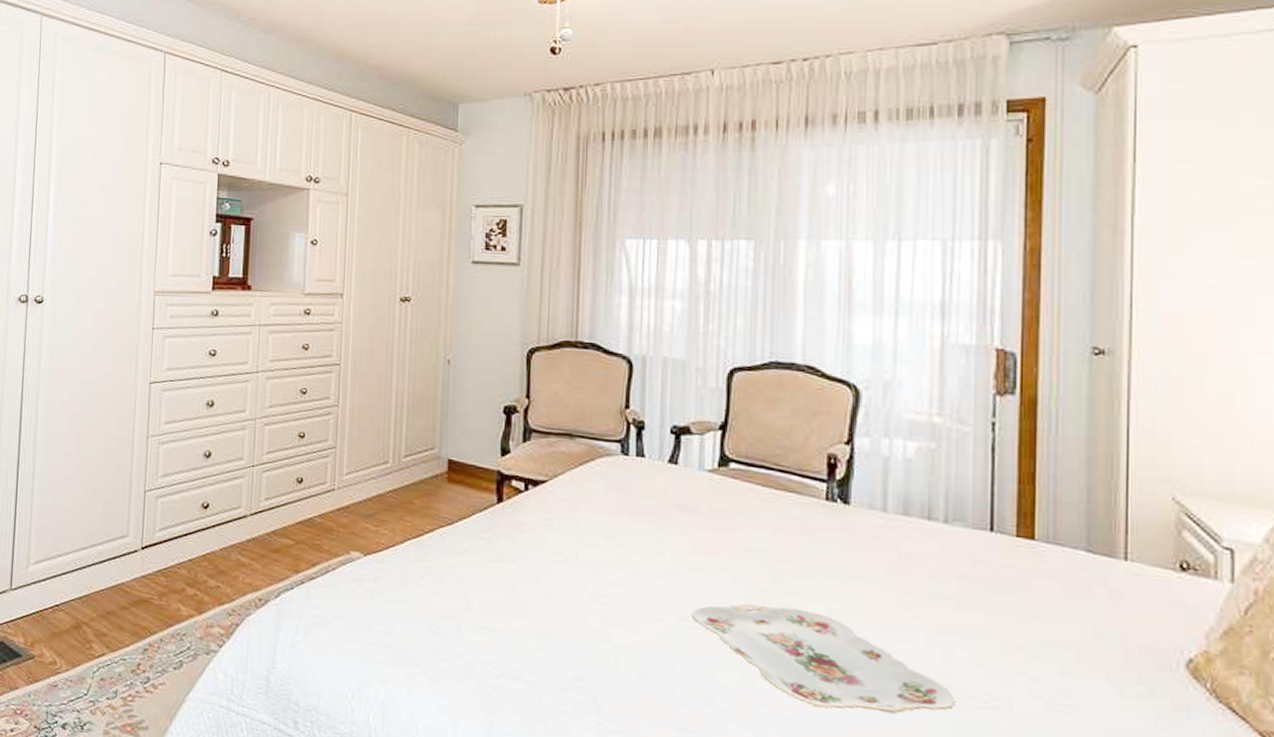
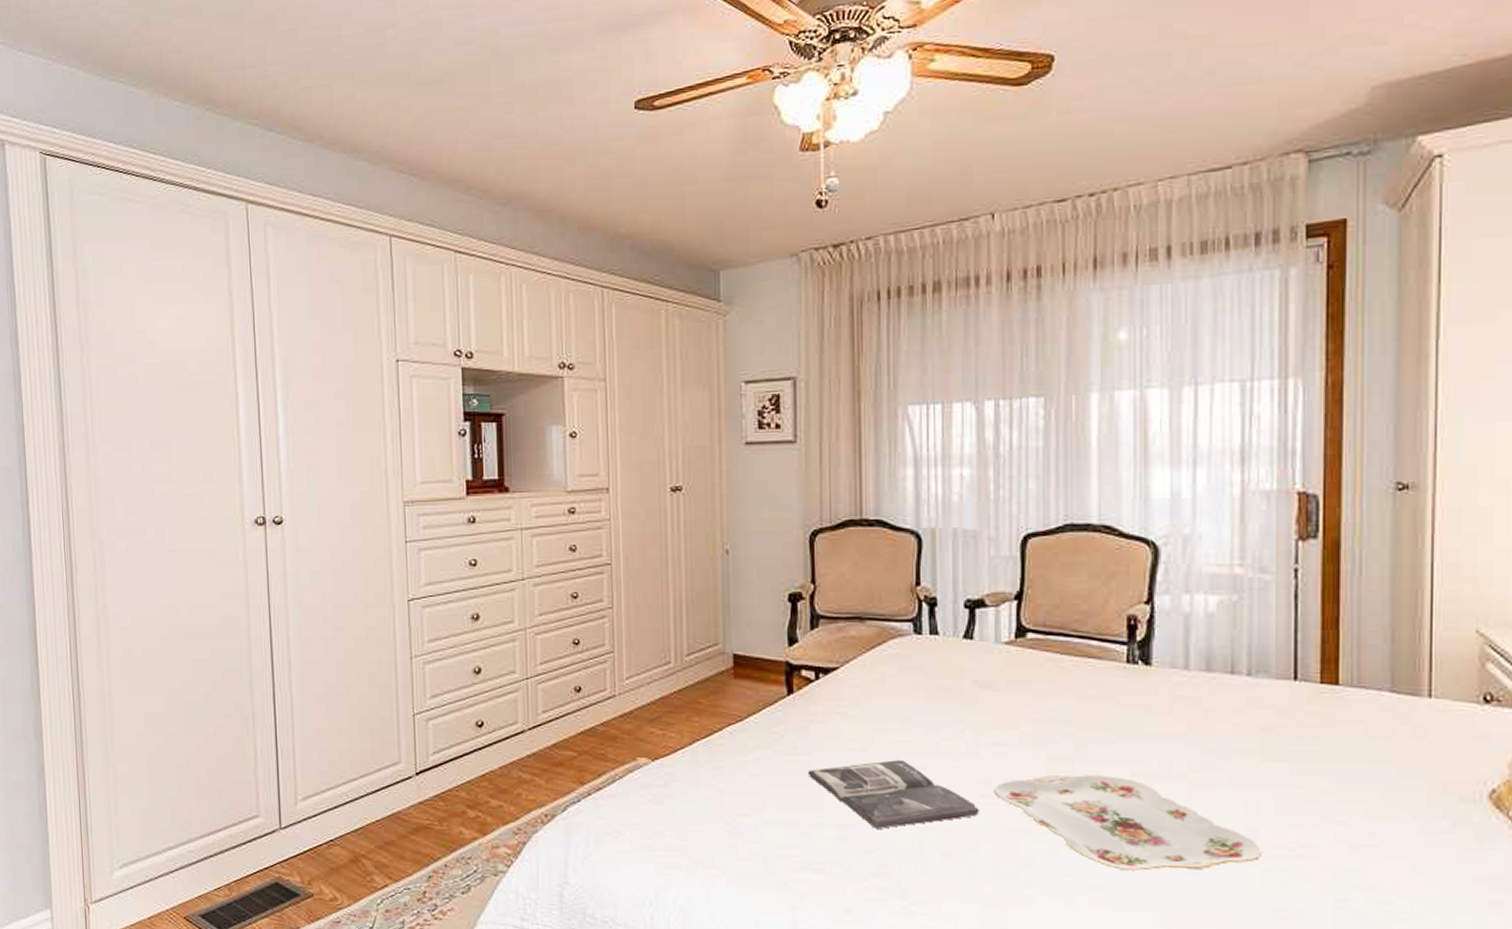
magazine: none [512,575,677,643] -> present [807,760,980,829]

